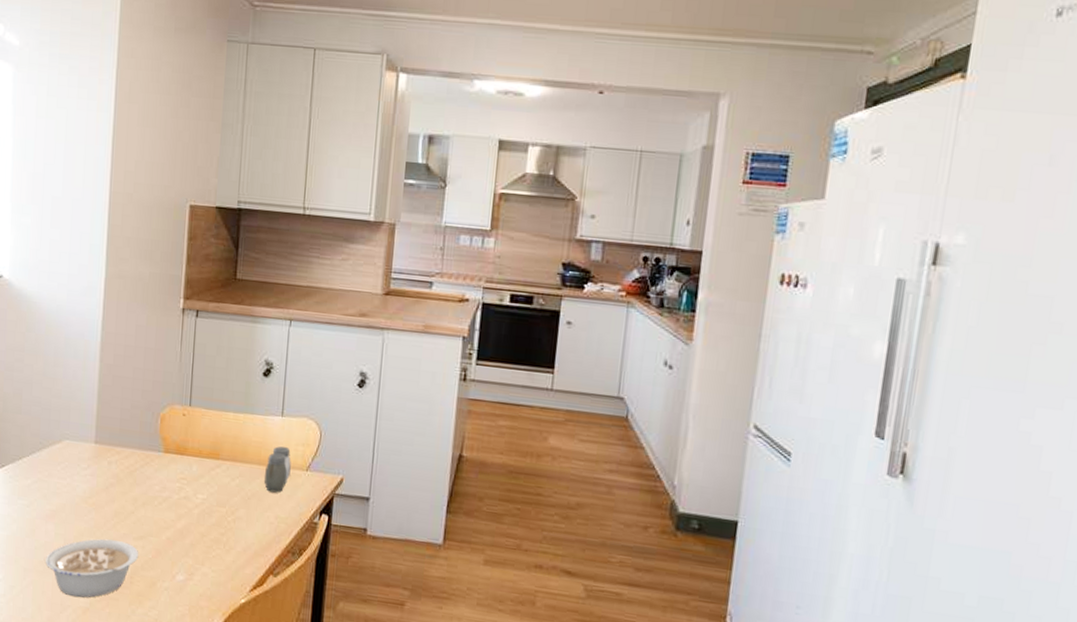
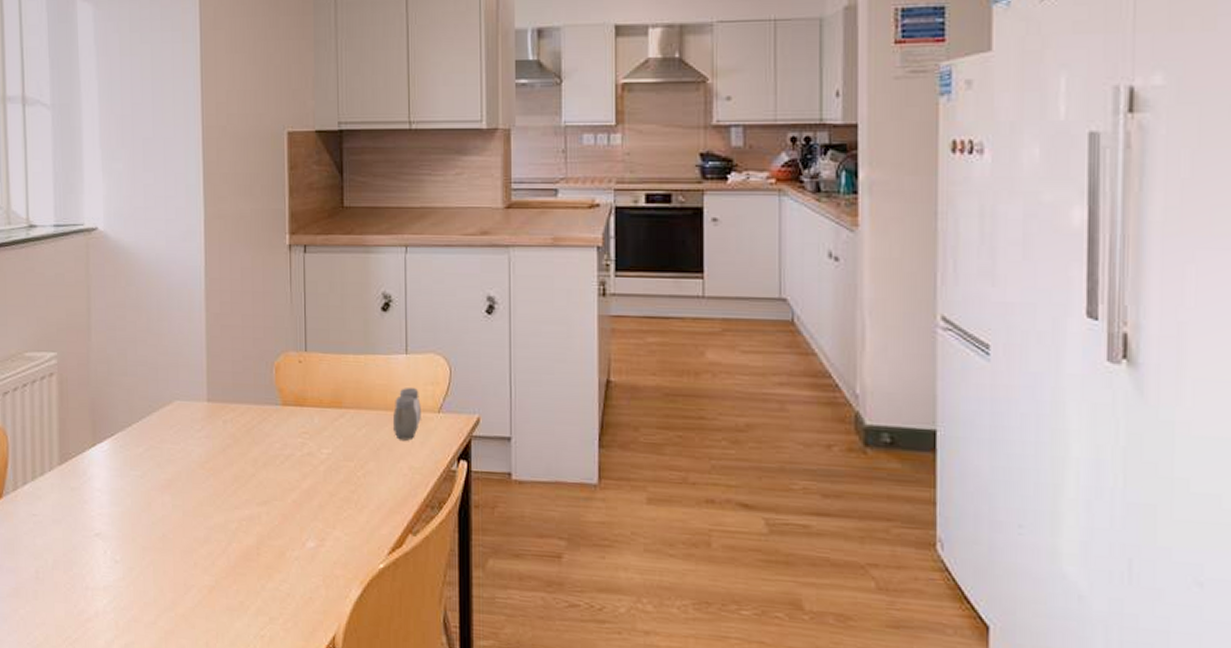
legume: present [46,539,139,598] -> none [165,507,264,576]

